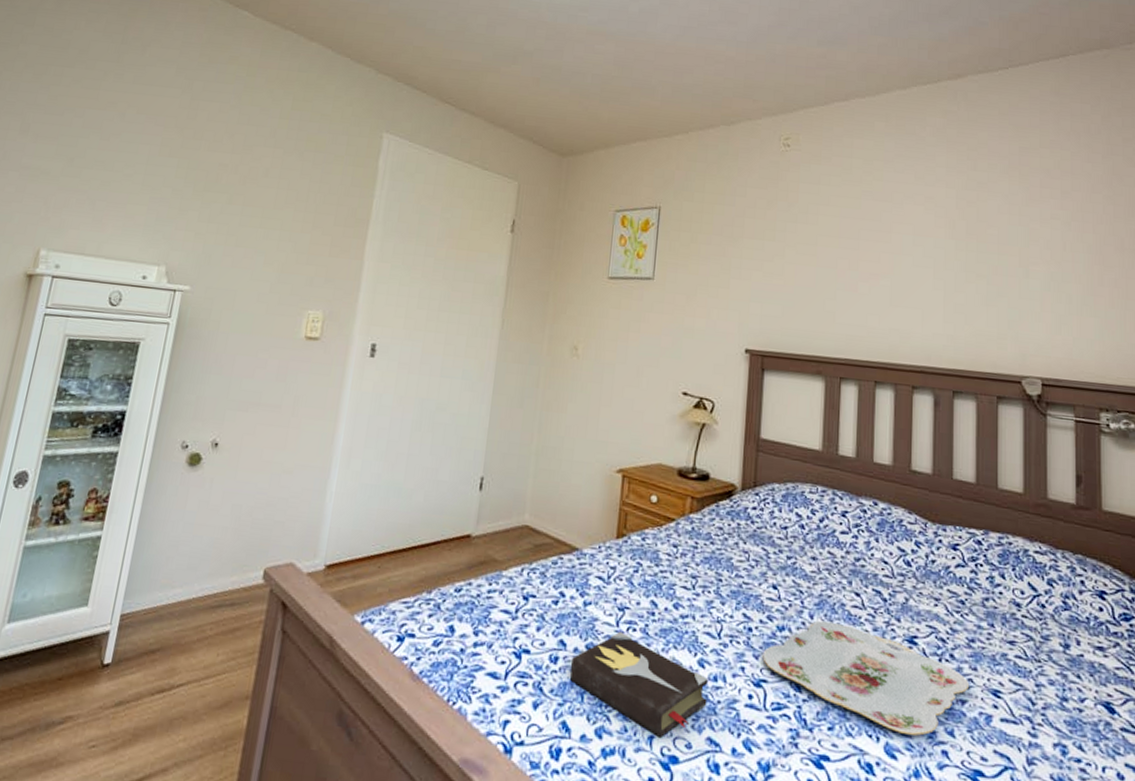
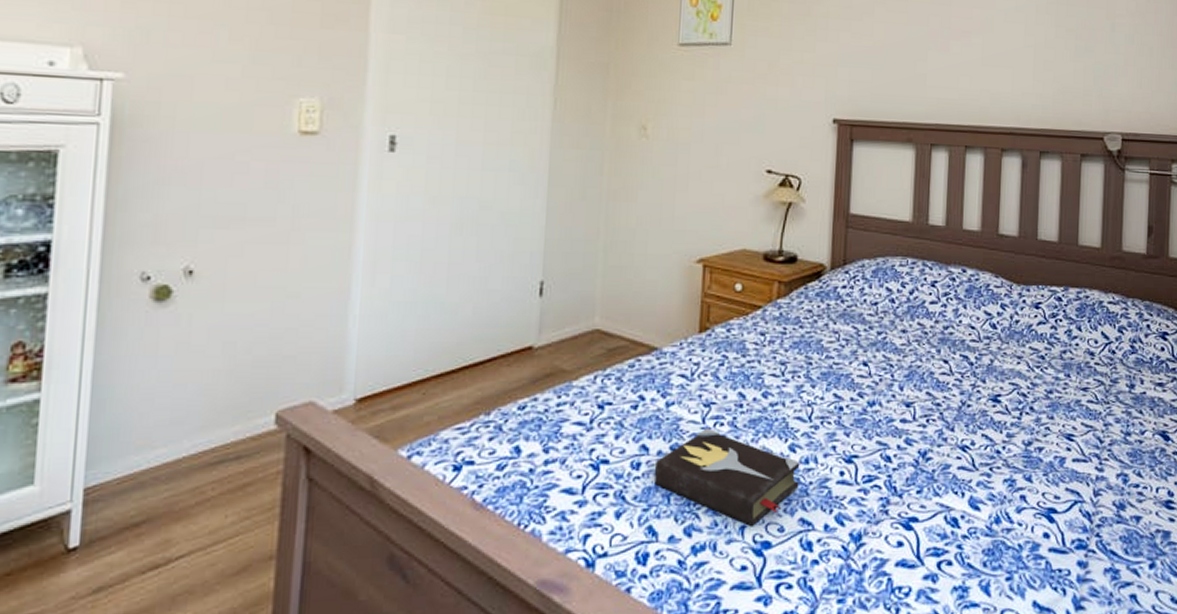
serving tray: present [762,620,970,736] -> none [854,391,1047,486]

